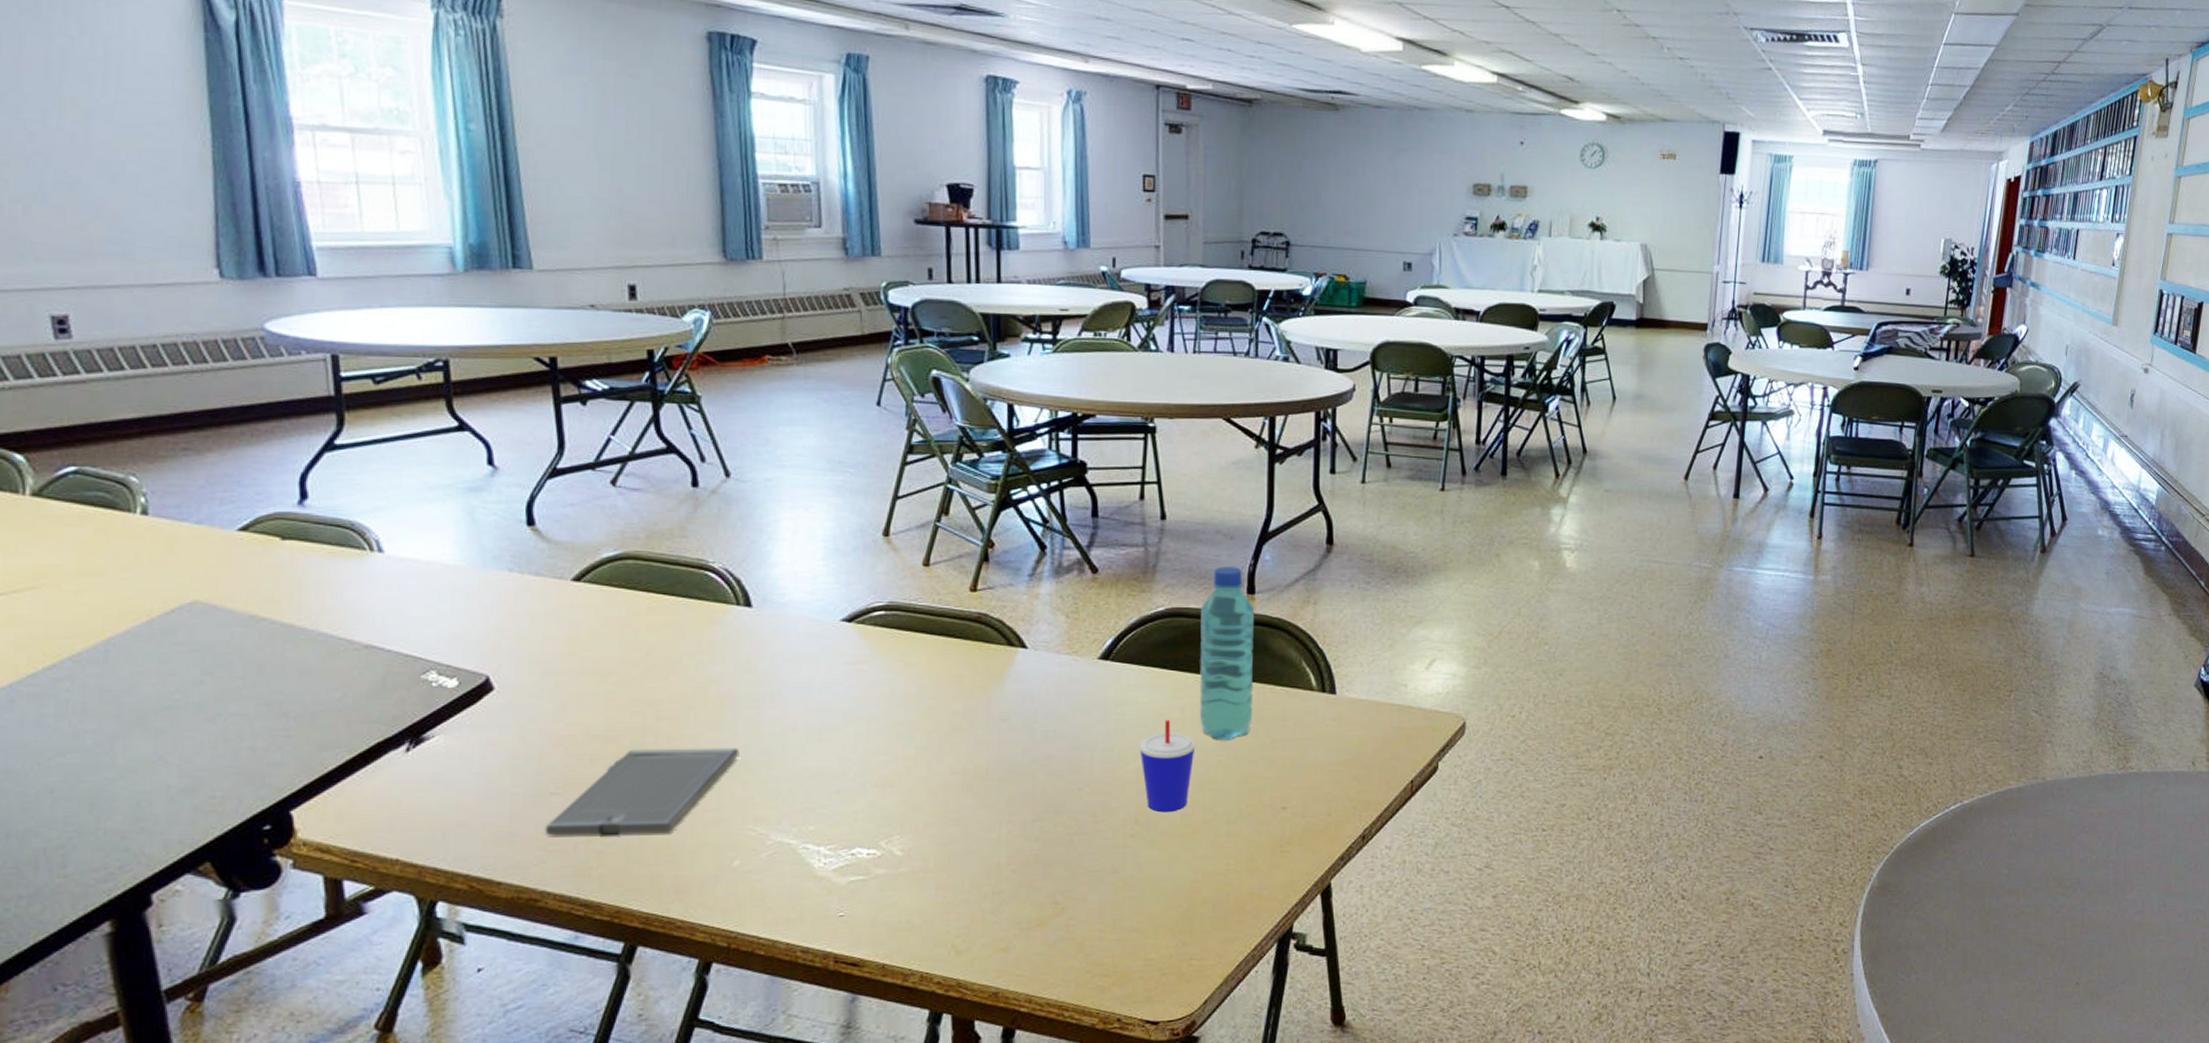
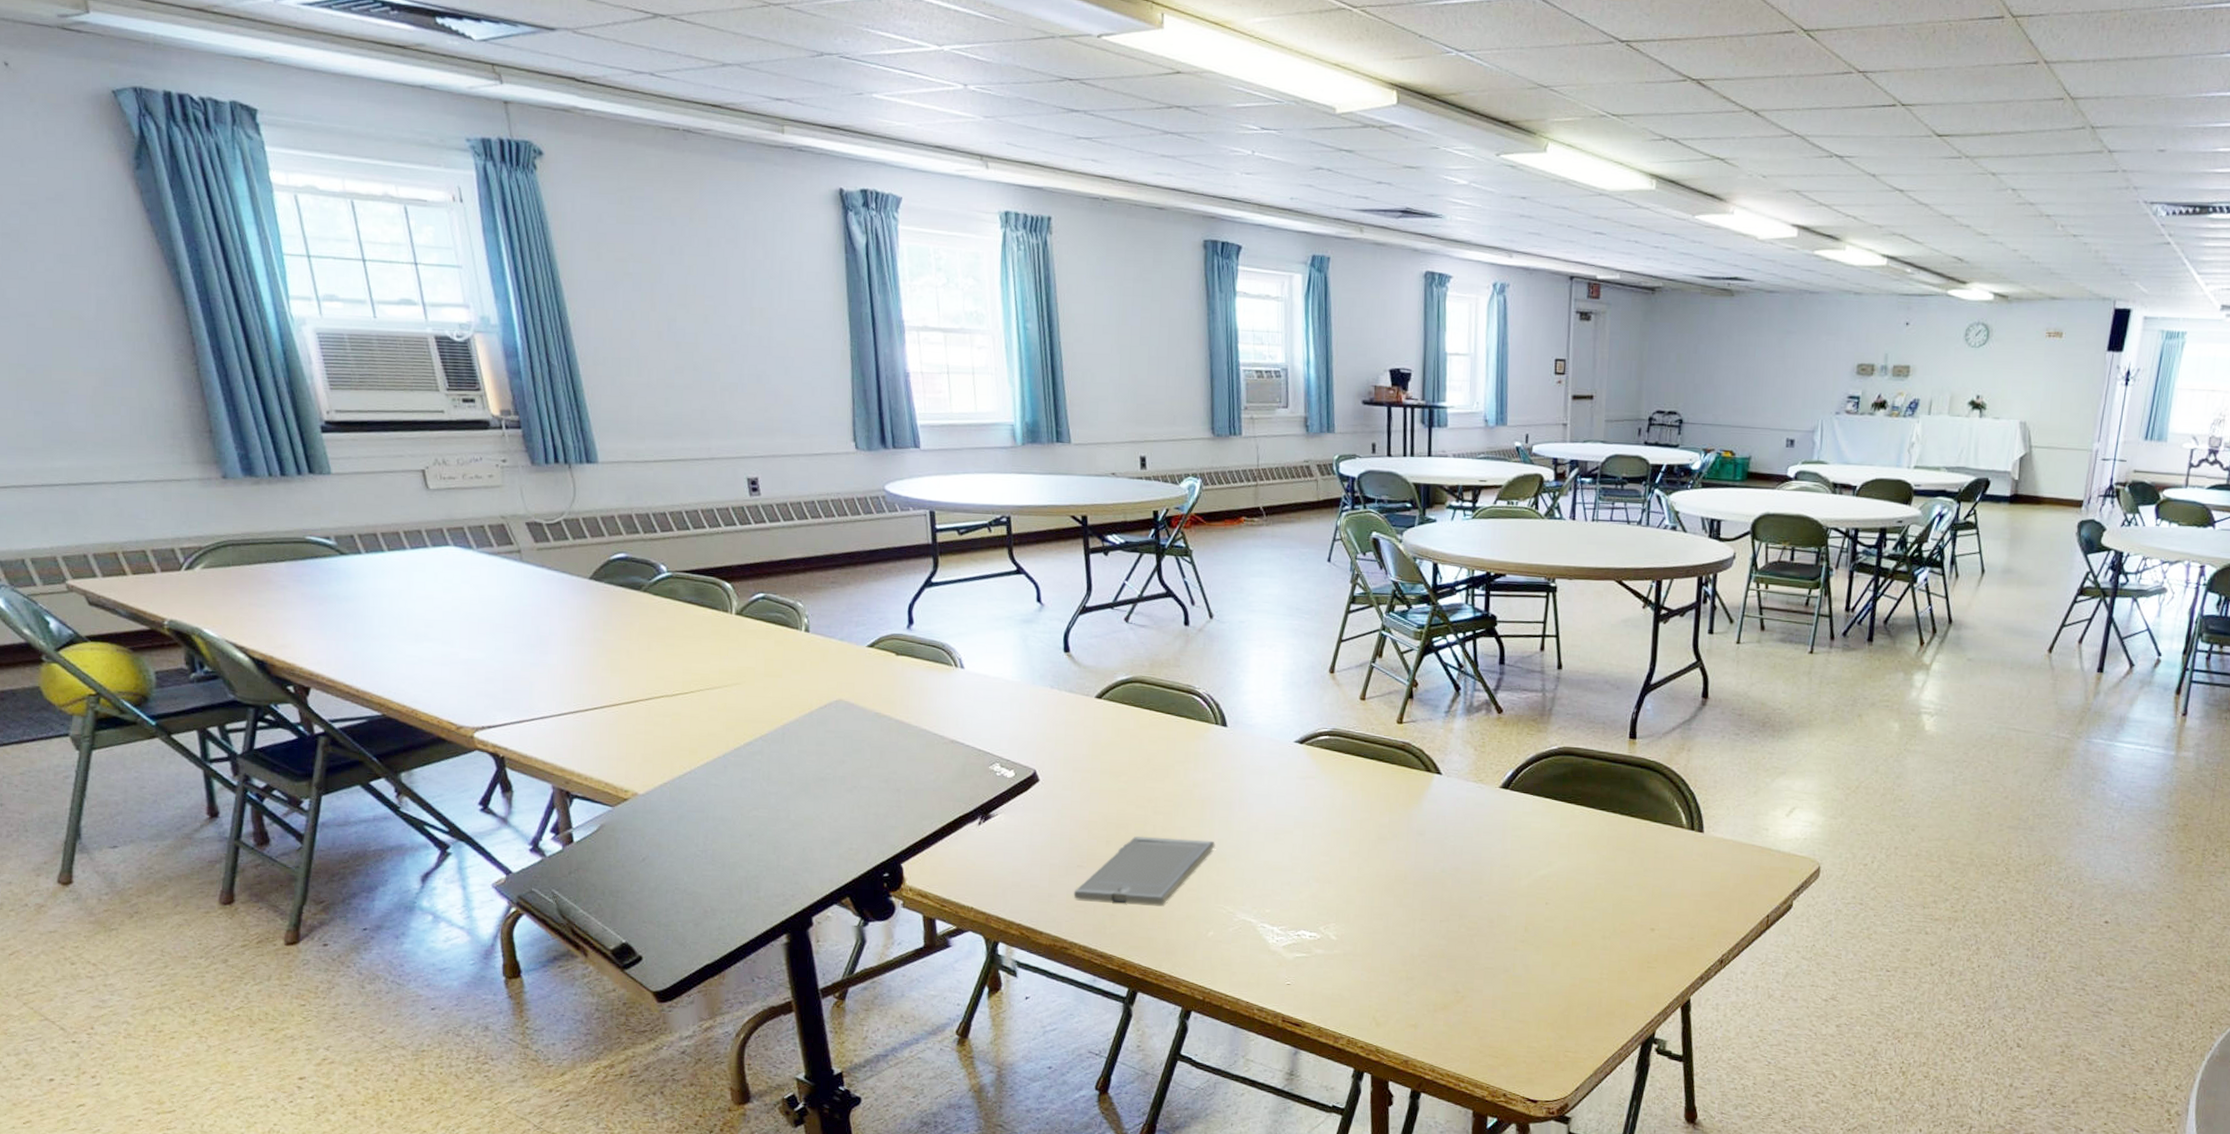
beverage cup: present [1139,720,1196,813] -> none [1531,844,1579,925]
water bottle: present [1199,567,1255,740] -> none [1583,713,1635,866]

